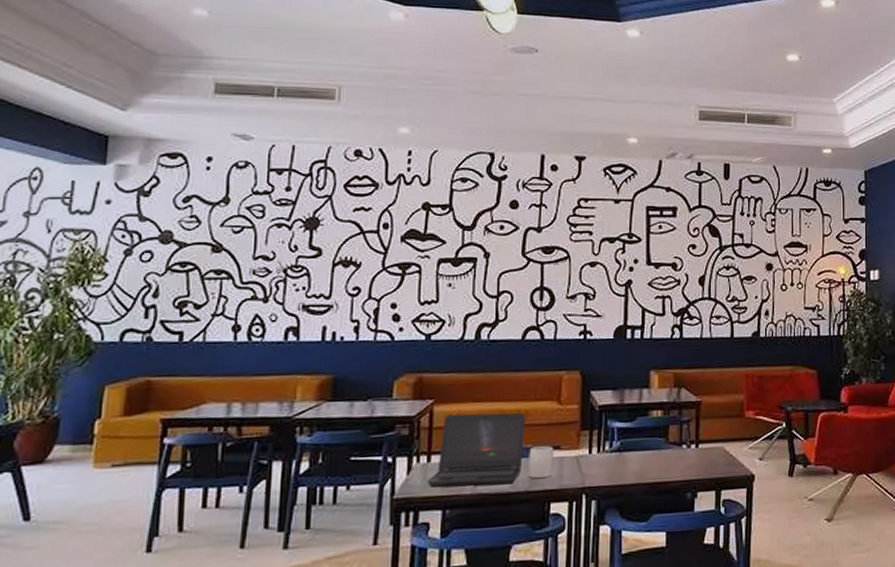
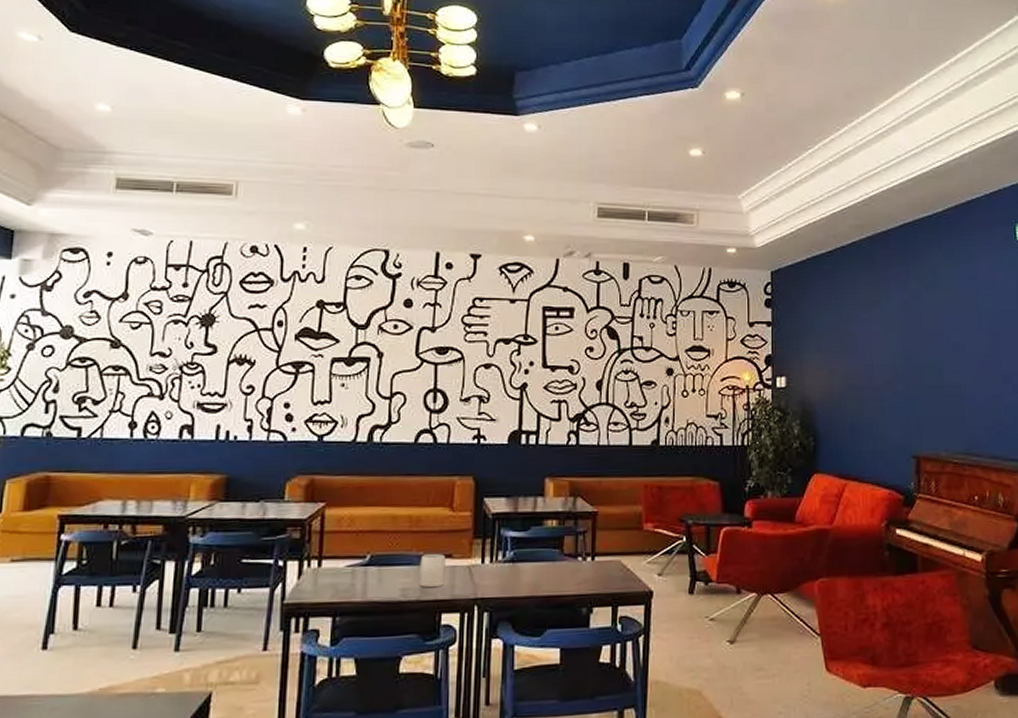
laptop computer: present [428,412,525,487] -> none [318,518,417,594]

